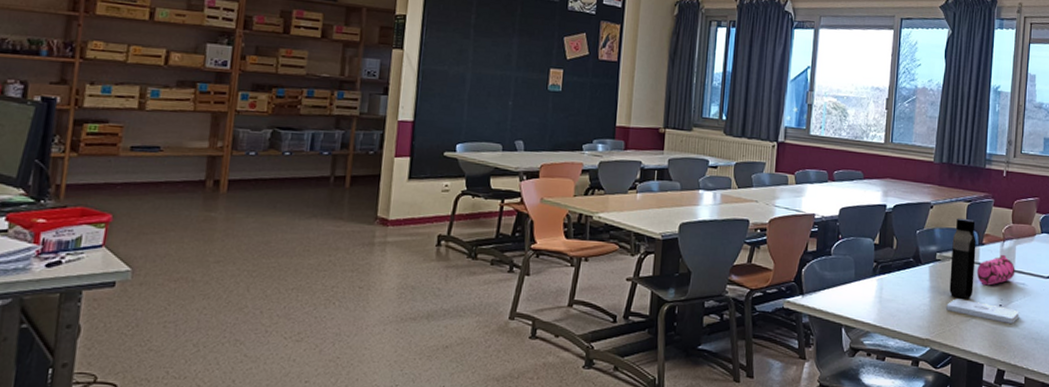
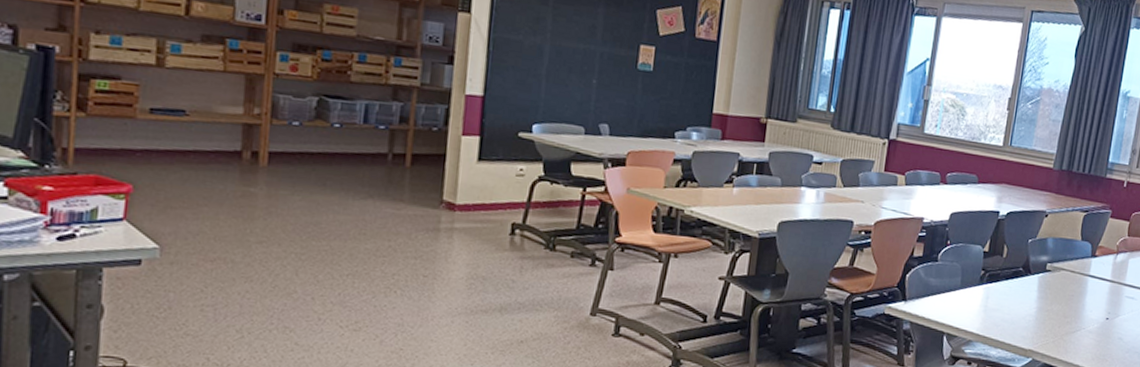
notepad: present [946,298,1020,324] -> none [1052,310,1126,337]
water bottle: present [949,218,976,299] -> none [1057,228,1090,311]
pencil case: present [976,254,1015,286] -> none [1086,267,1126,299]

